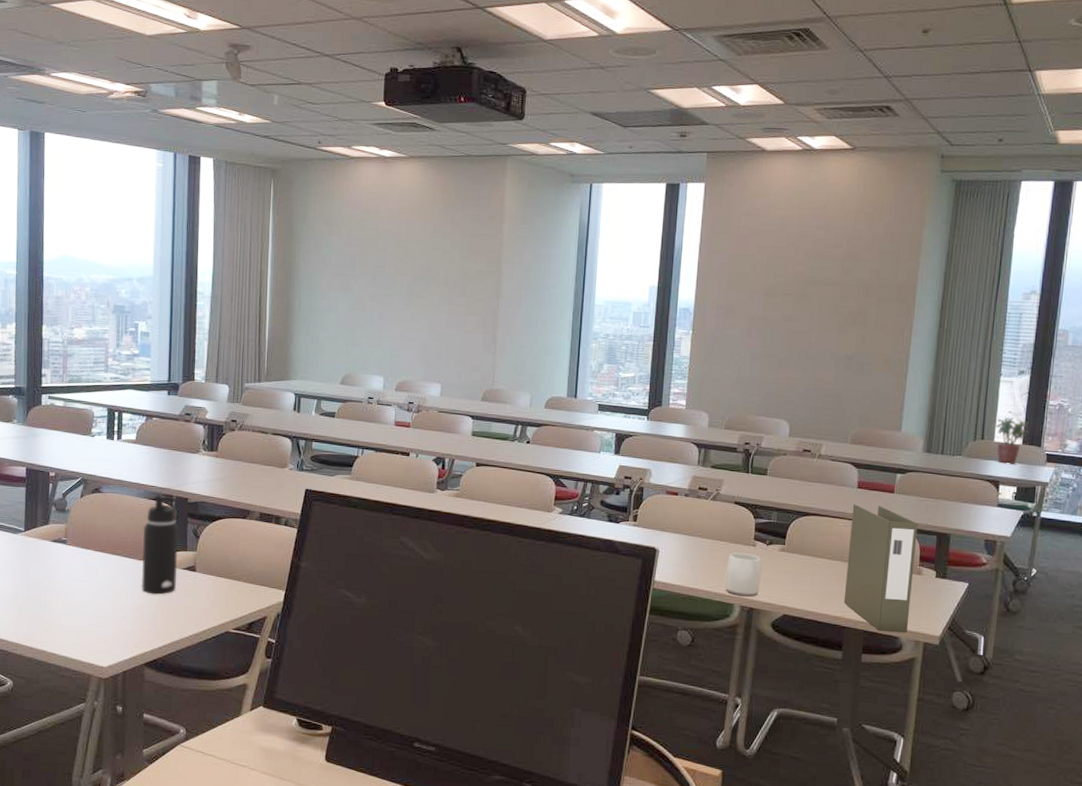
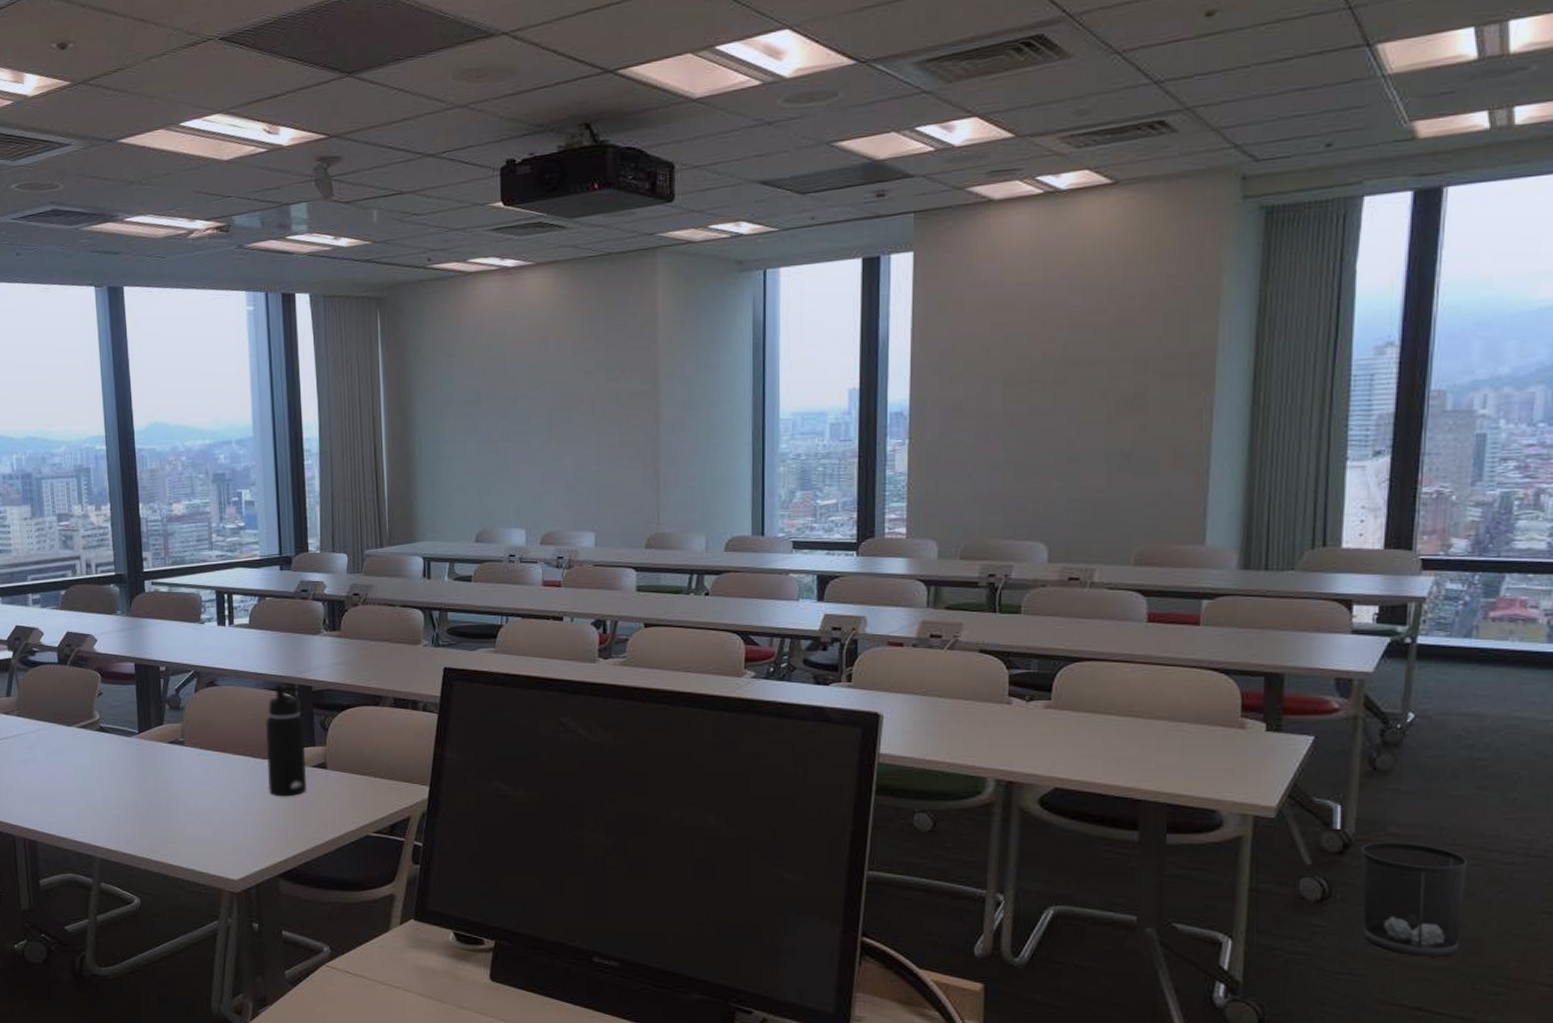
mug: present [725,552,762,597] -> none [974,713,1021,767]
binder: present [843,503,919,633] -> none [1136,642,1237,805]
waste bin: none [994,666,1066,755] -> present [1361,842,1467,957]
potted plant: present [996,417,1029,464] -> none [1343,514,1392,577]

